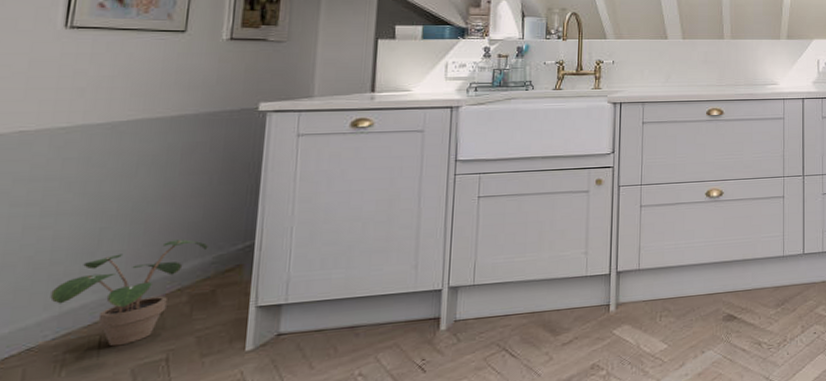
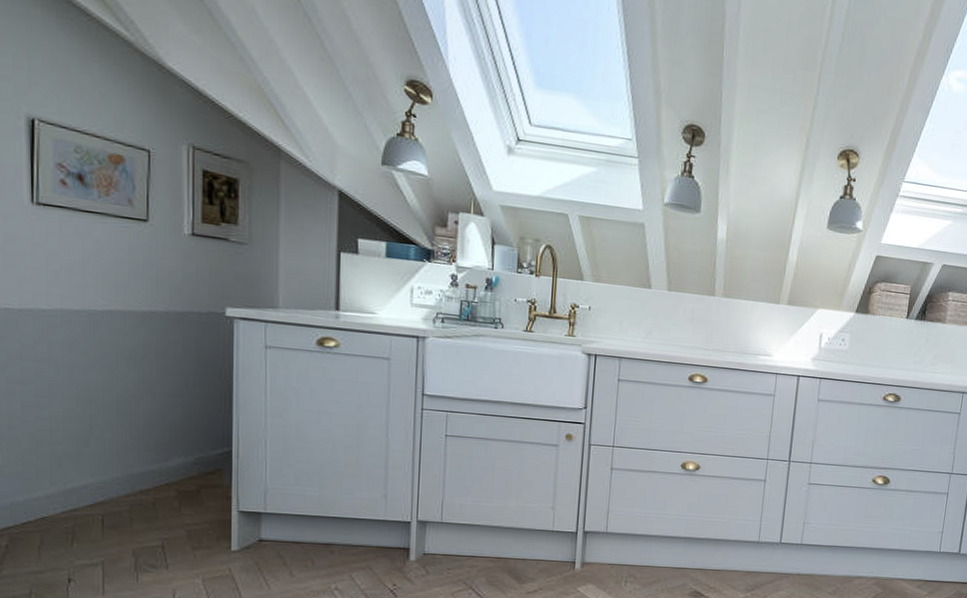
potted plant: present [50,239,208,347] -> none [55,436,190,528]

